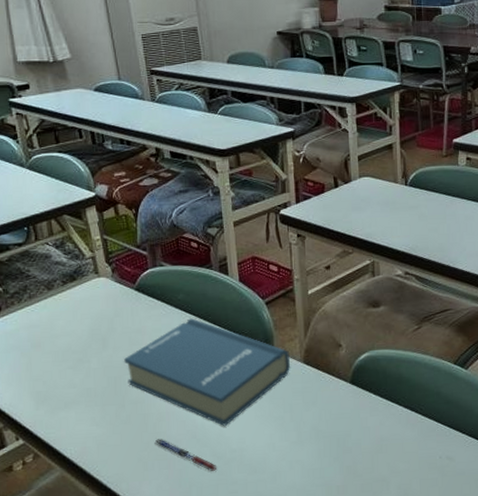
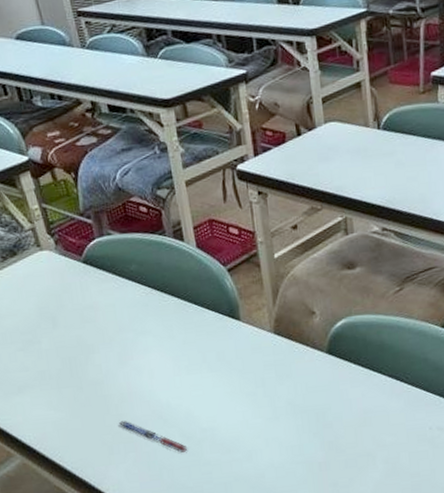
hardback book: present [124,318,291,426] -> none [77,290,261,405]

